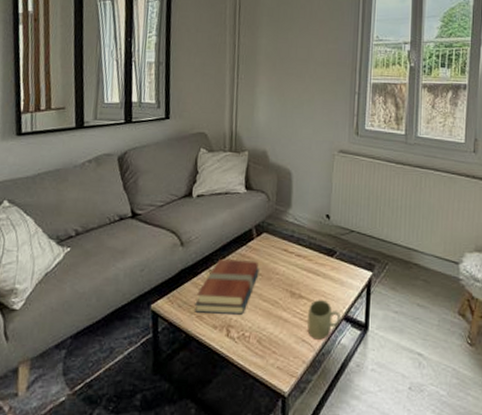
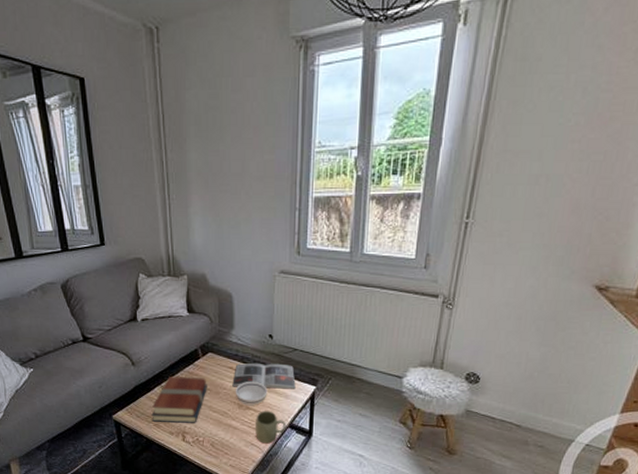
magazine: none [286,244,352,275] -> present [232,362,296,389]
bowl: none [288,265,323,294] -> present [235,381,268,406]

